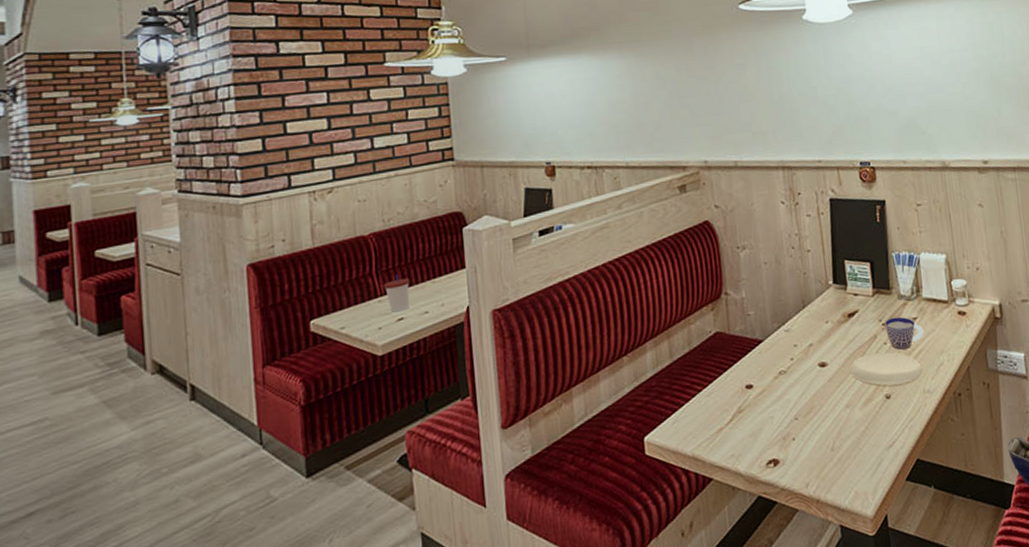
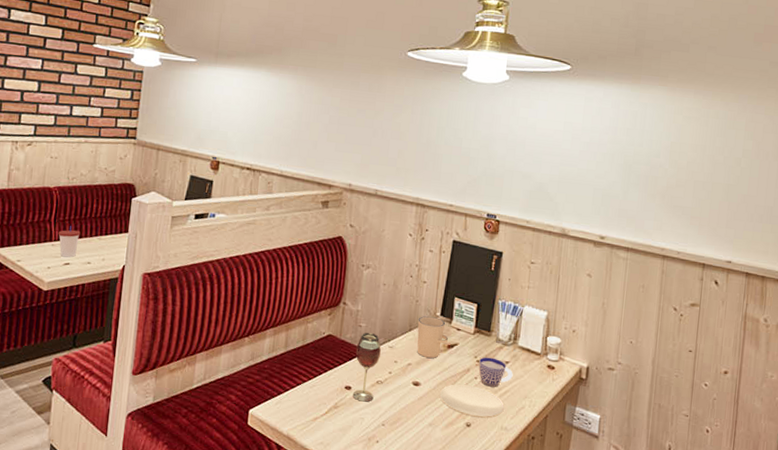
wineglass: none [749,319,780,399] -> present [353,332,381,402]
cup: none [810,286,847,333] -> present [417,316,448,358]

